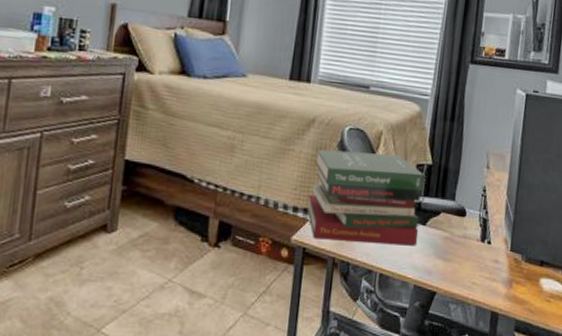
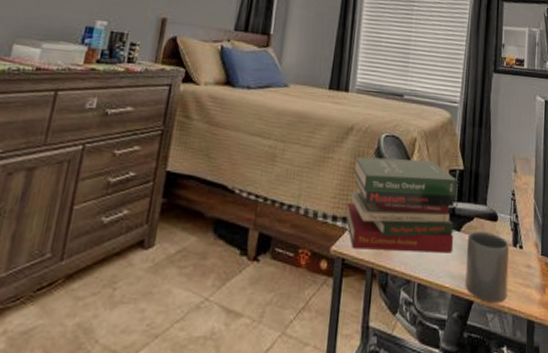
mug: none [428,225,477,294] -> present [465,230,510,302]

